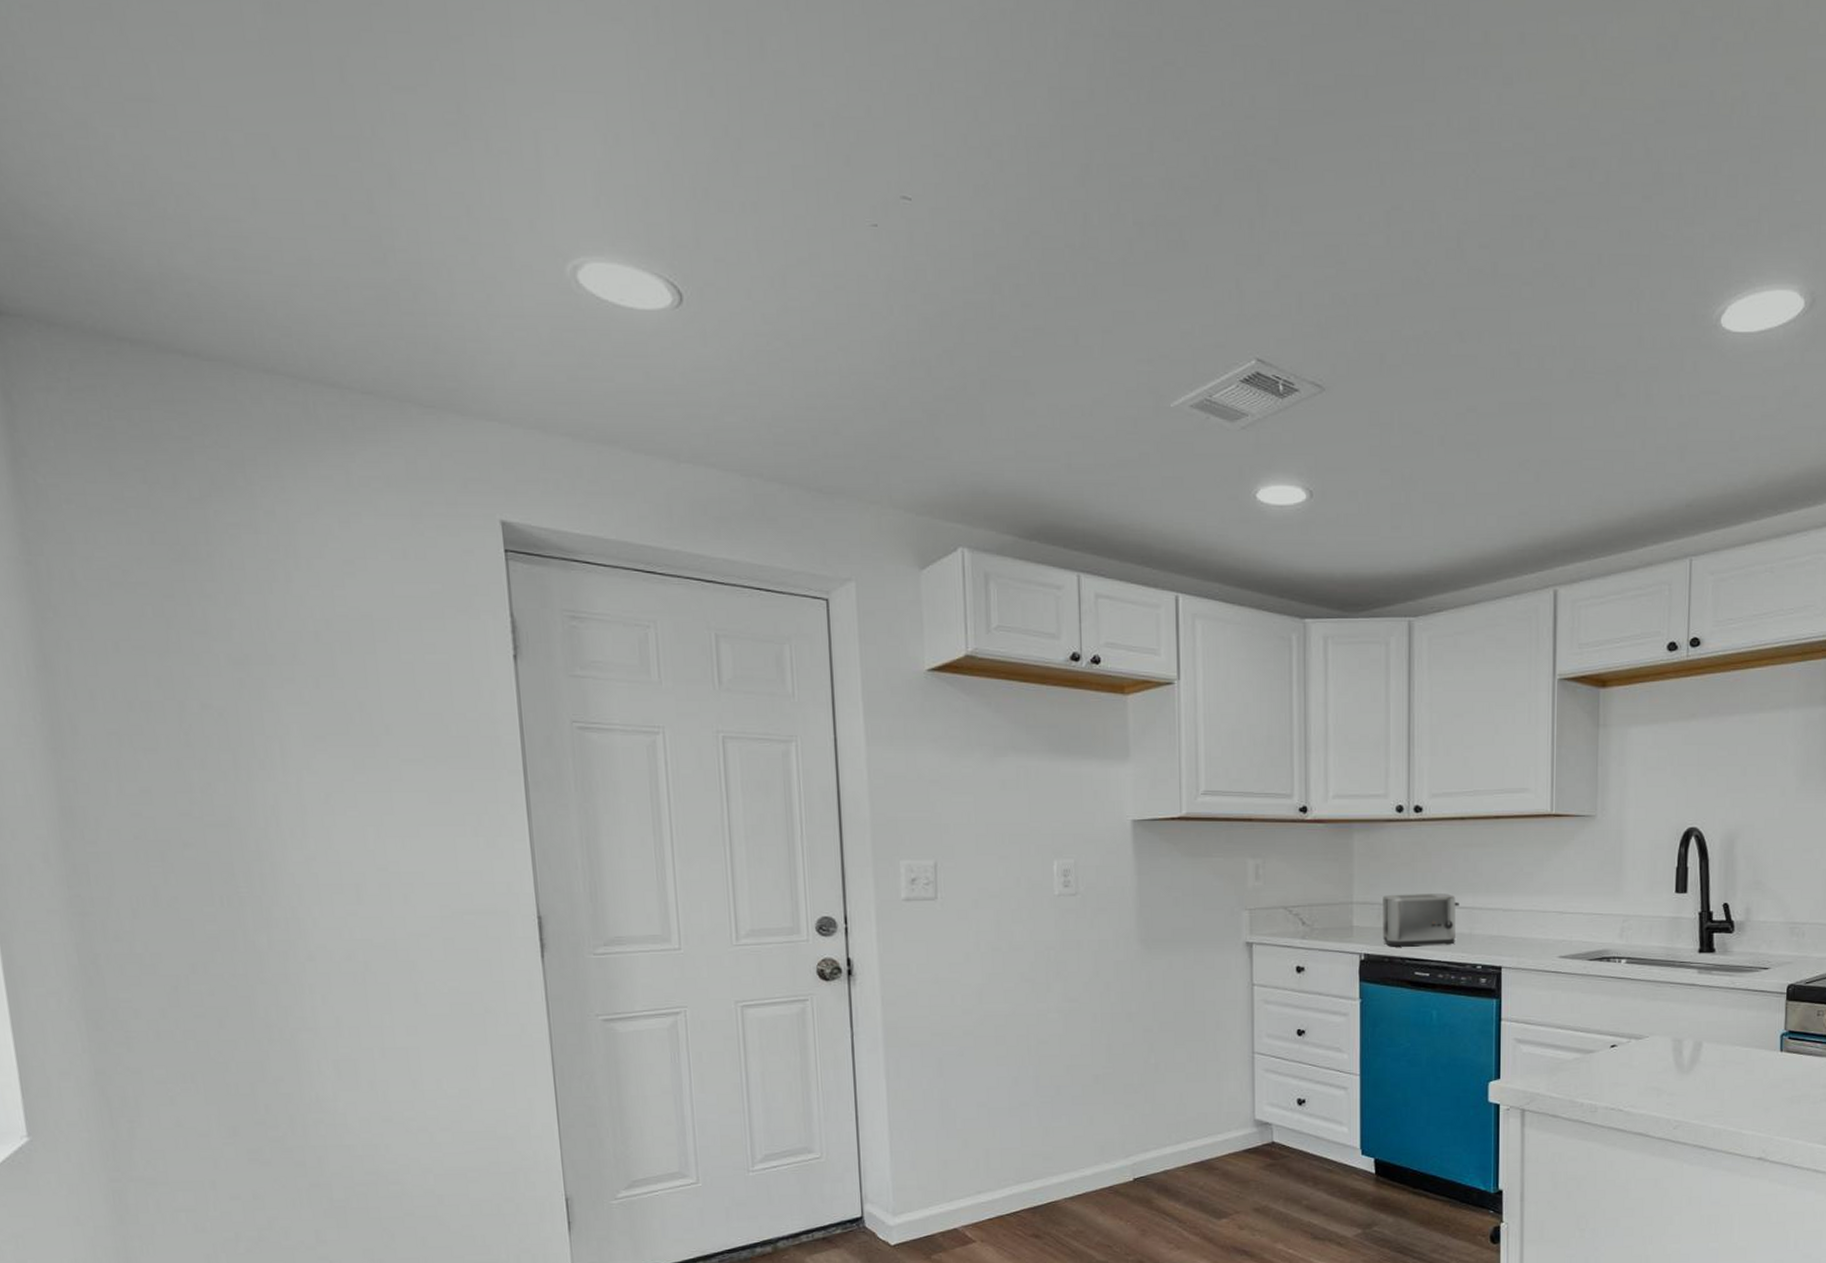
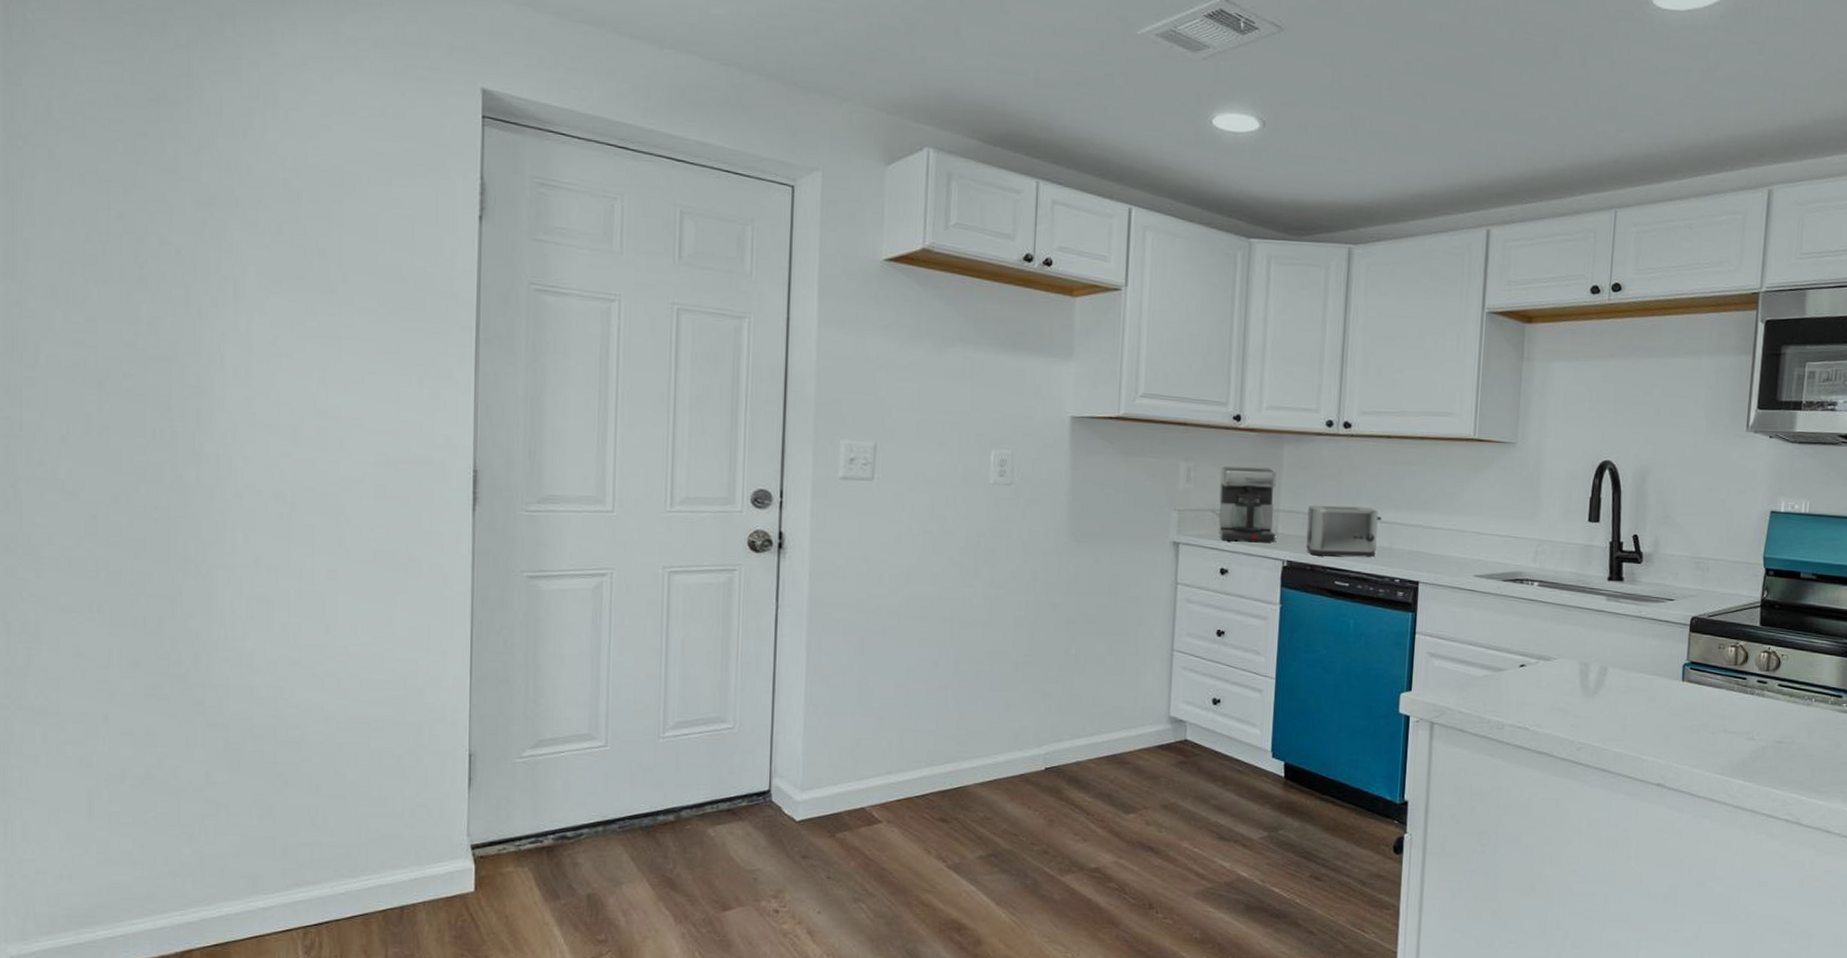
coffee maker: none [1289,859,1350,938] -> present [1218,466,1277,542]

